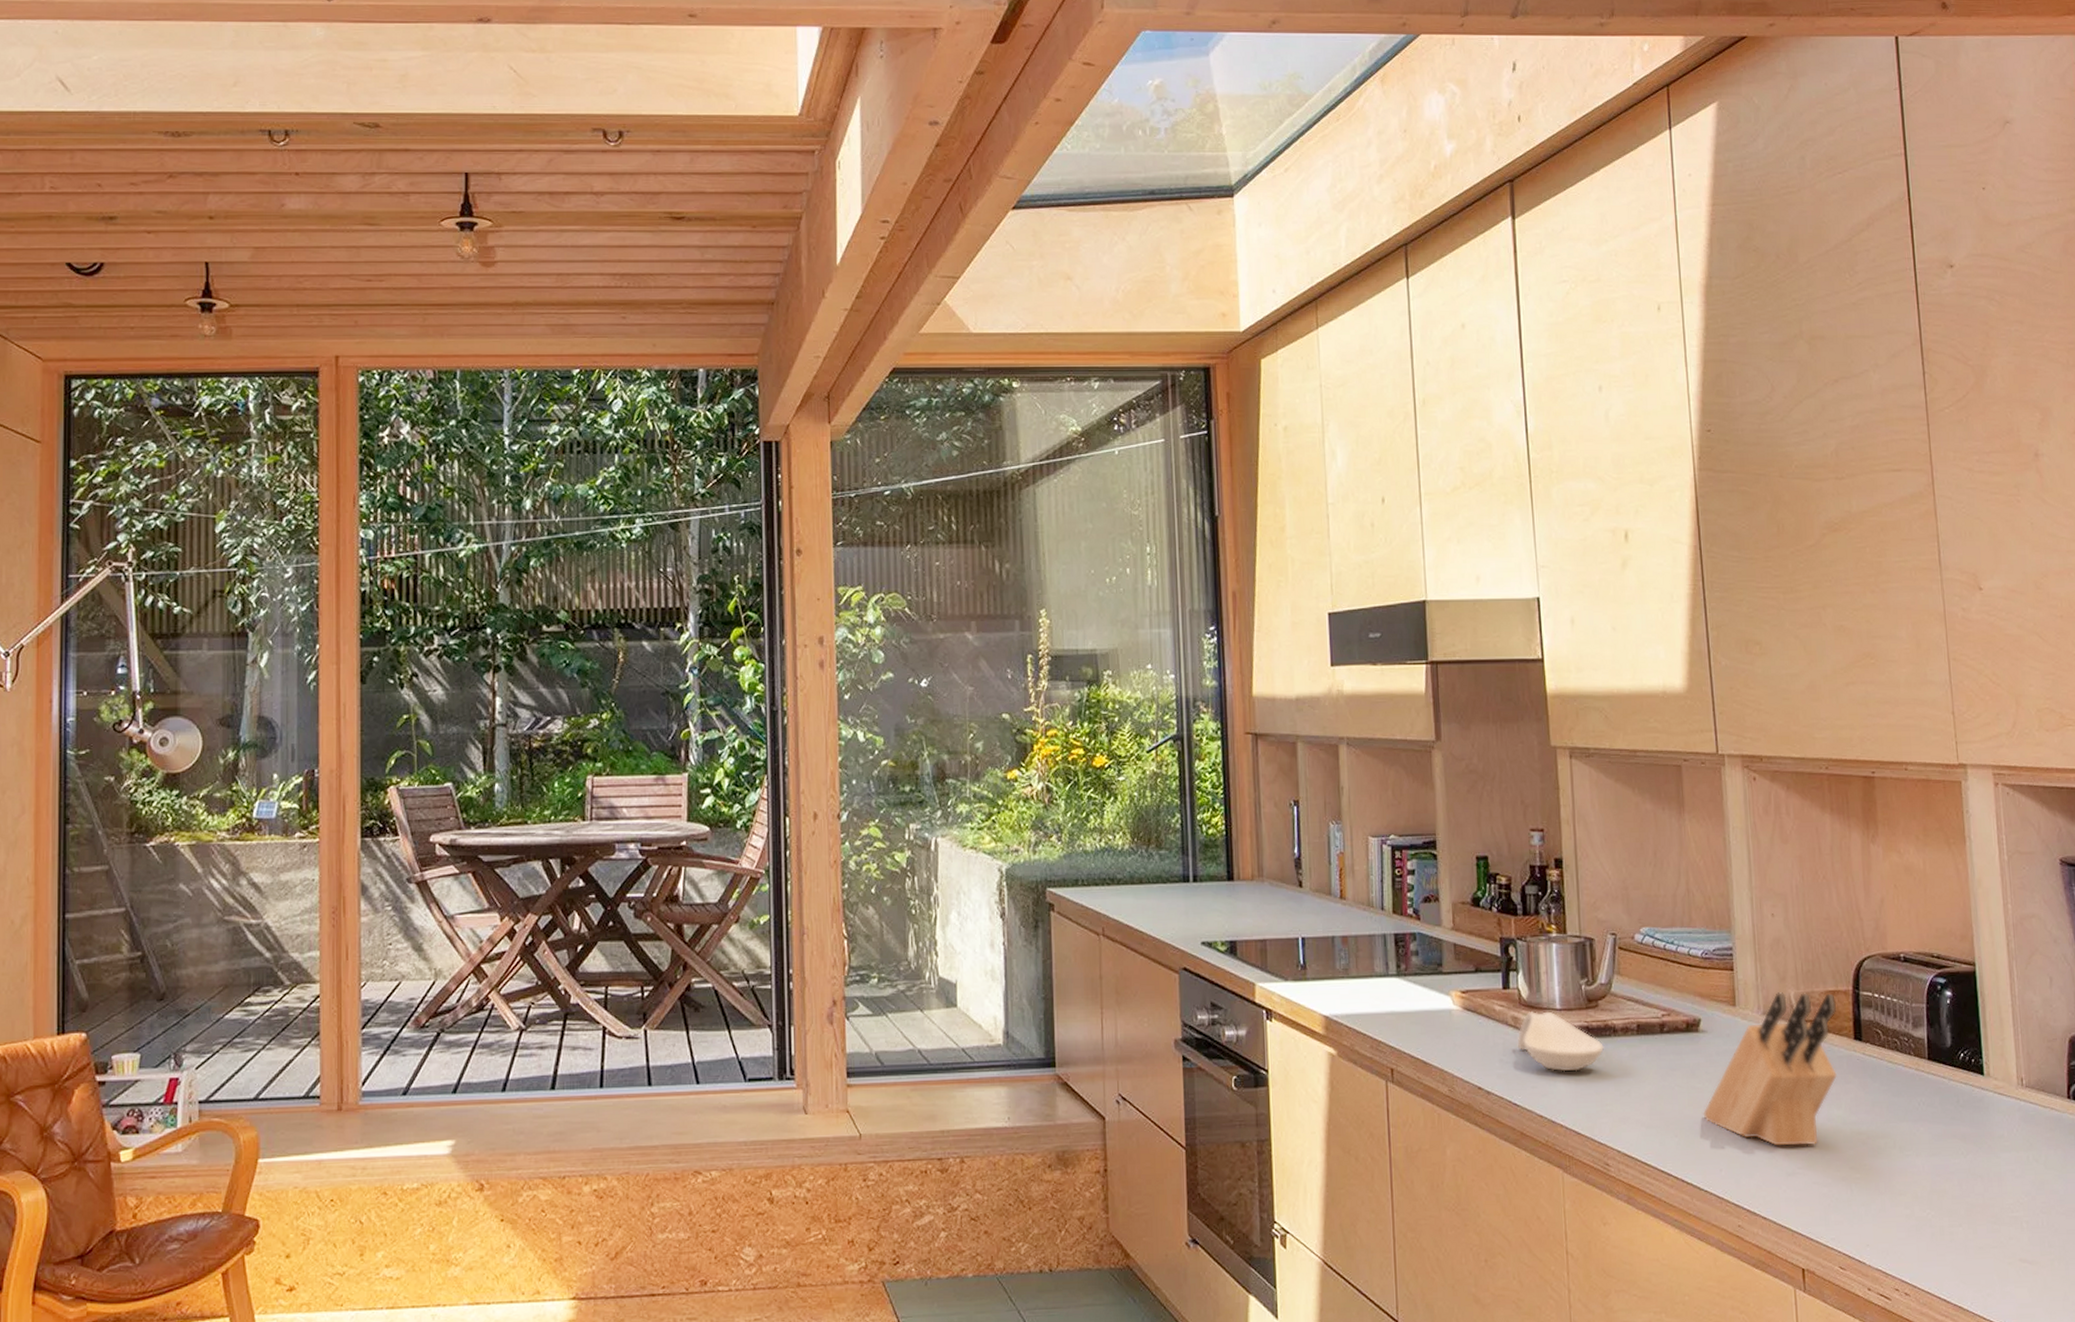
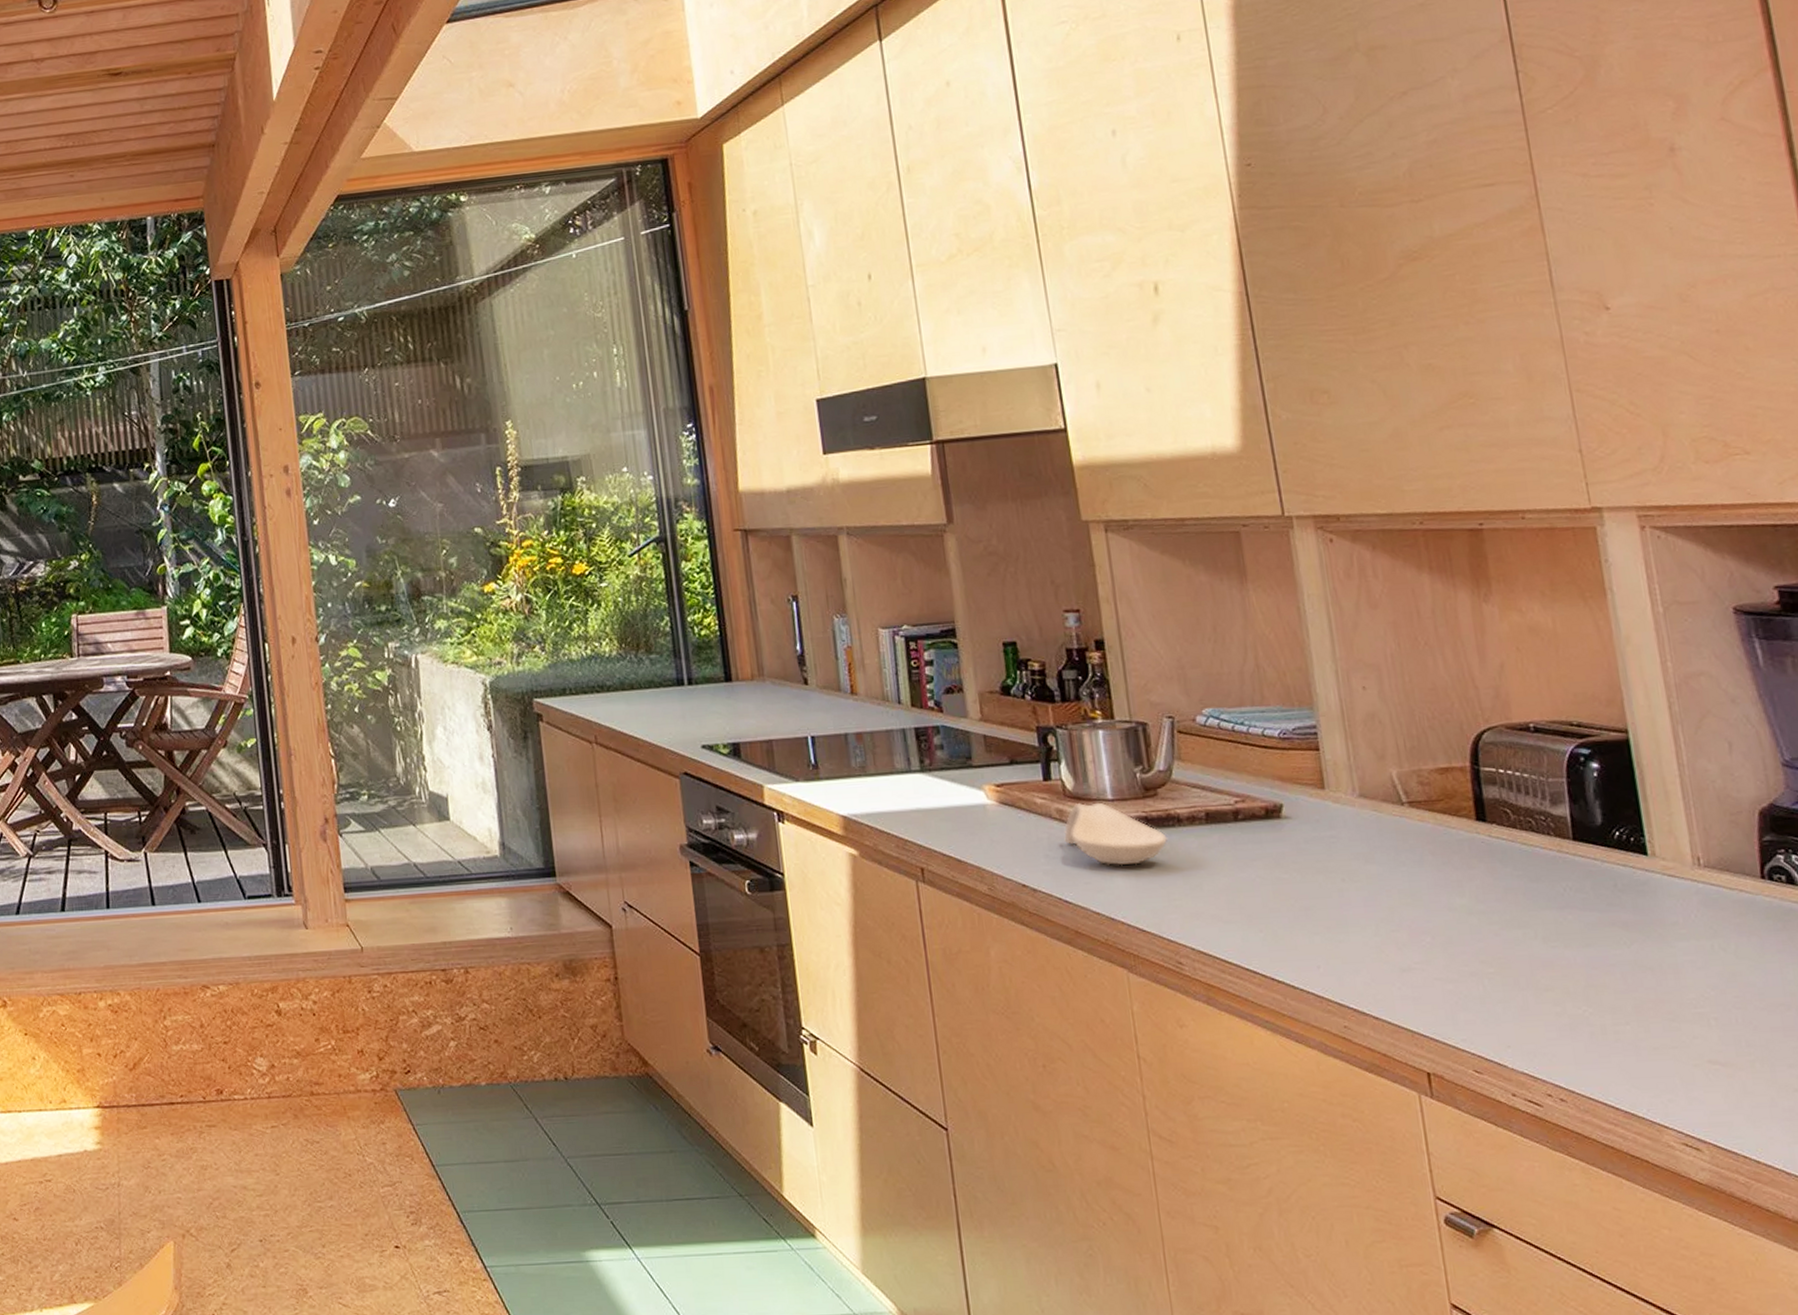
knife block: present [1703,992,1838,1146] -> none [1292,771,1458,940]

